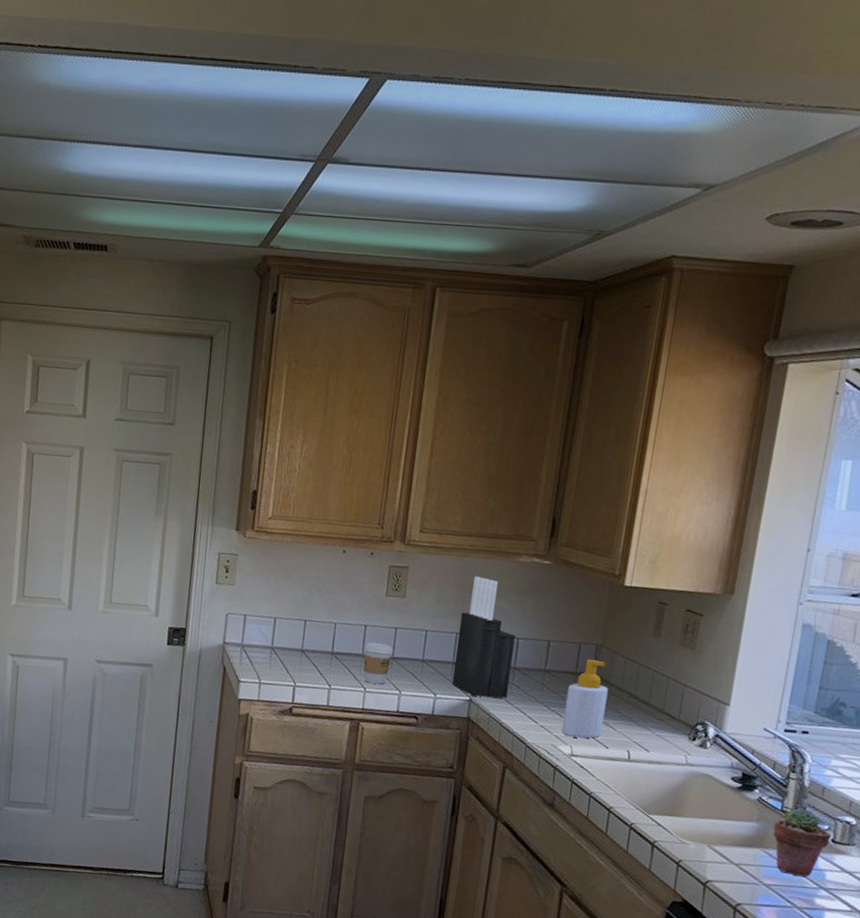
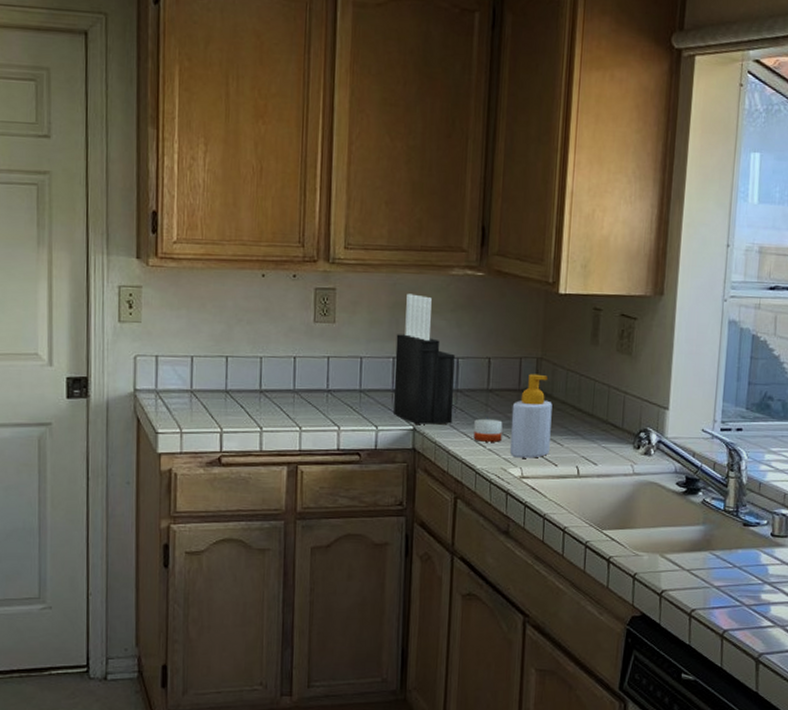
coffee cup: present [363,642,394,685] -> none [295,375,328,422]
candle: none [526,696,557,720] -> present [473,418,503,442]
potted succulent: present [773,807,832,877] -> none [718,505,771,574]

